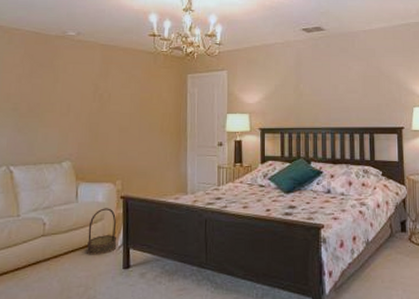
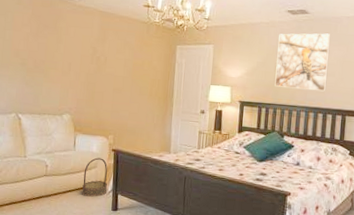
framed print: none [296,49,350,109] -> present [275,33,330,91]

